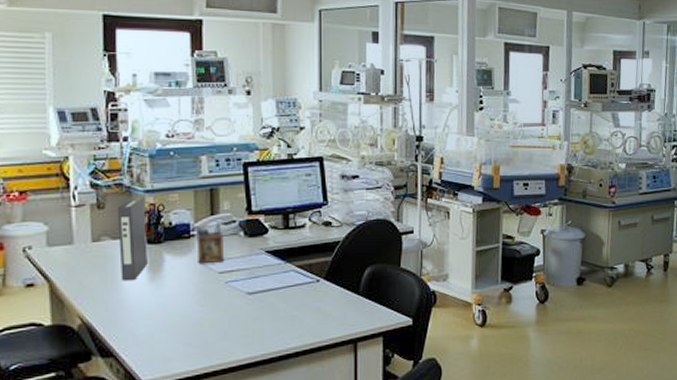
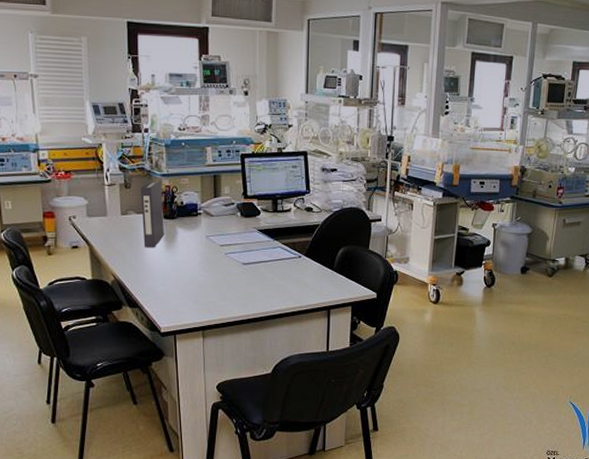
desk organizer: present [196,222,223,263] -> none [203,204,224,237]

